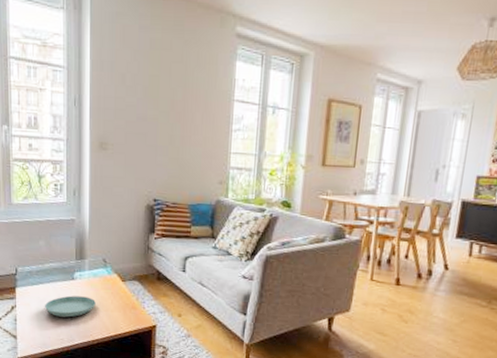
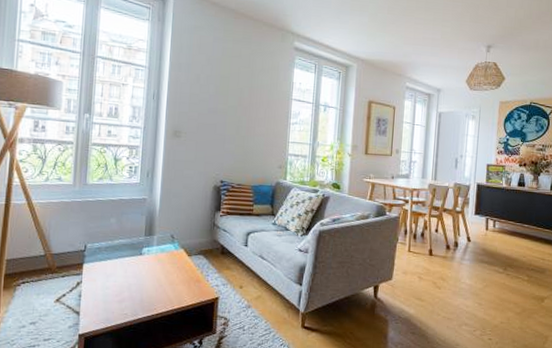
saucer: present [44,295,96,318] -> none [110,270,162,292]

